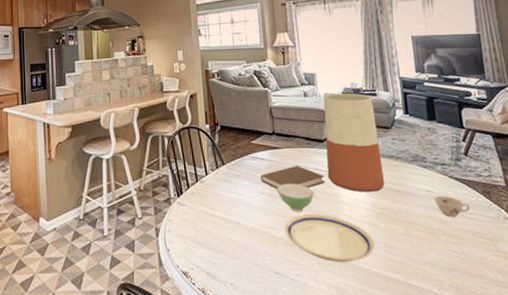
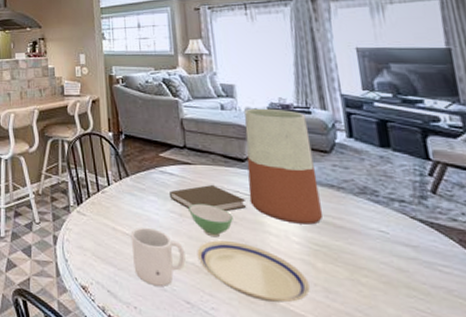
mug: none [226,210,275,262] -> present [130,227,186,286]
teacup: present [433,195,470,217] -> none [389,238,441,267]

